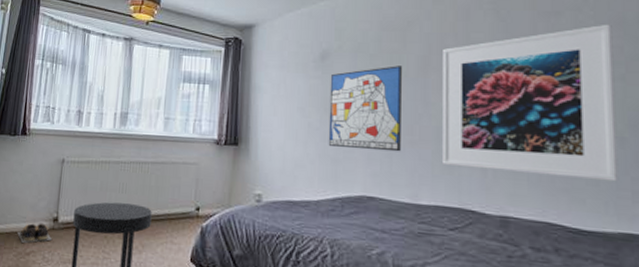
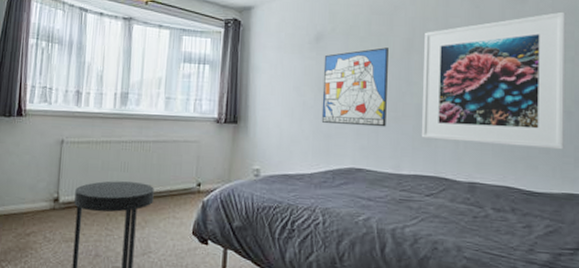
shoes: present [17,223,52,243] -> none [16,204,53,224]

